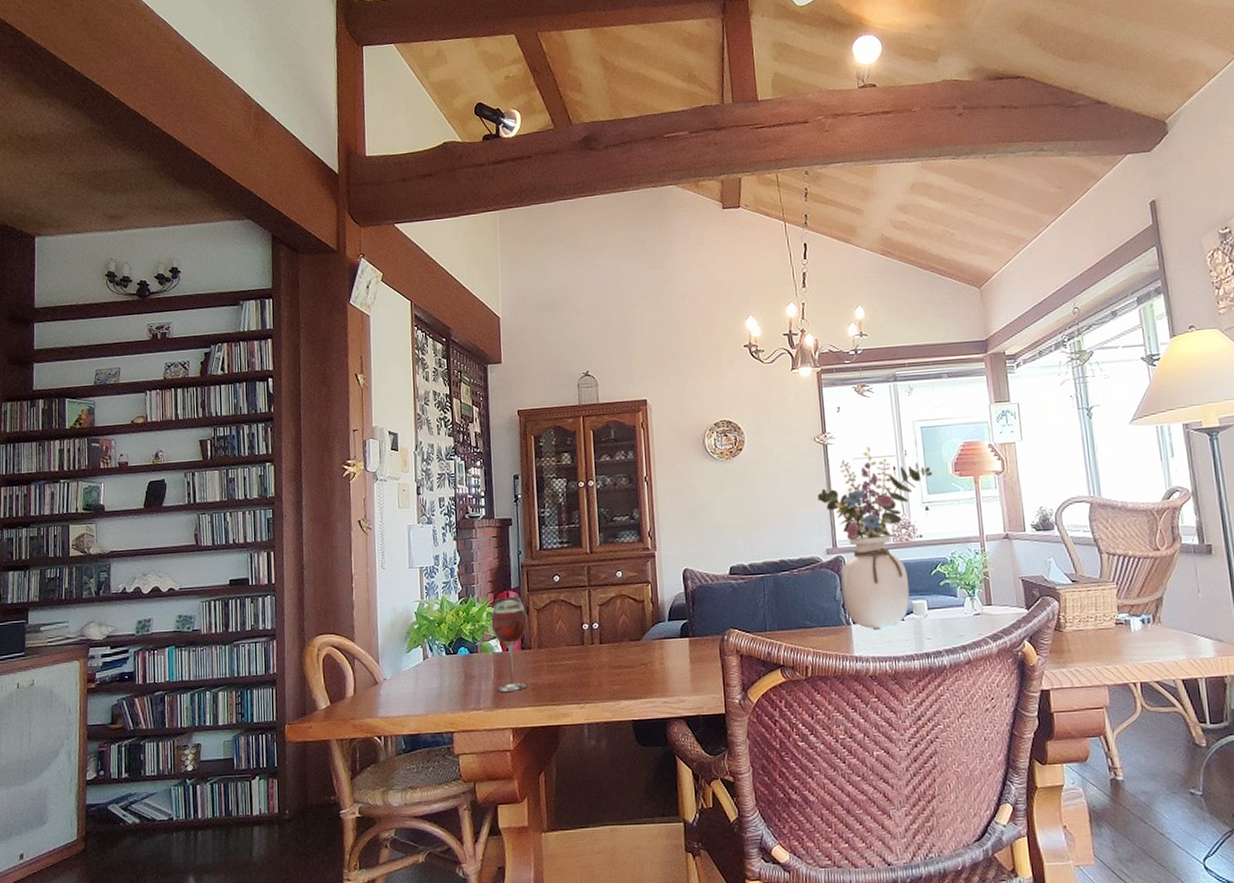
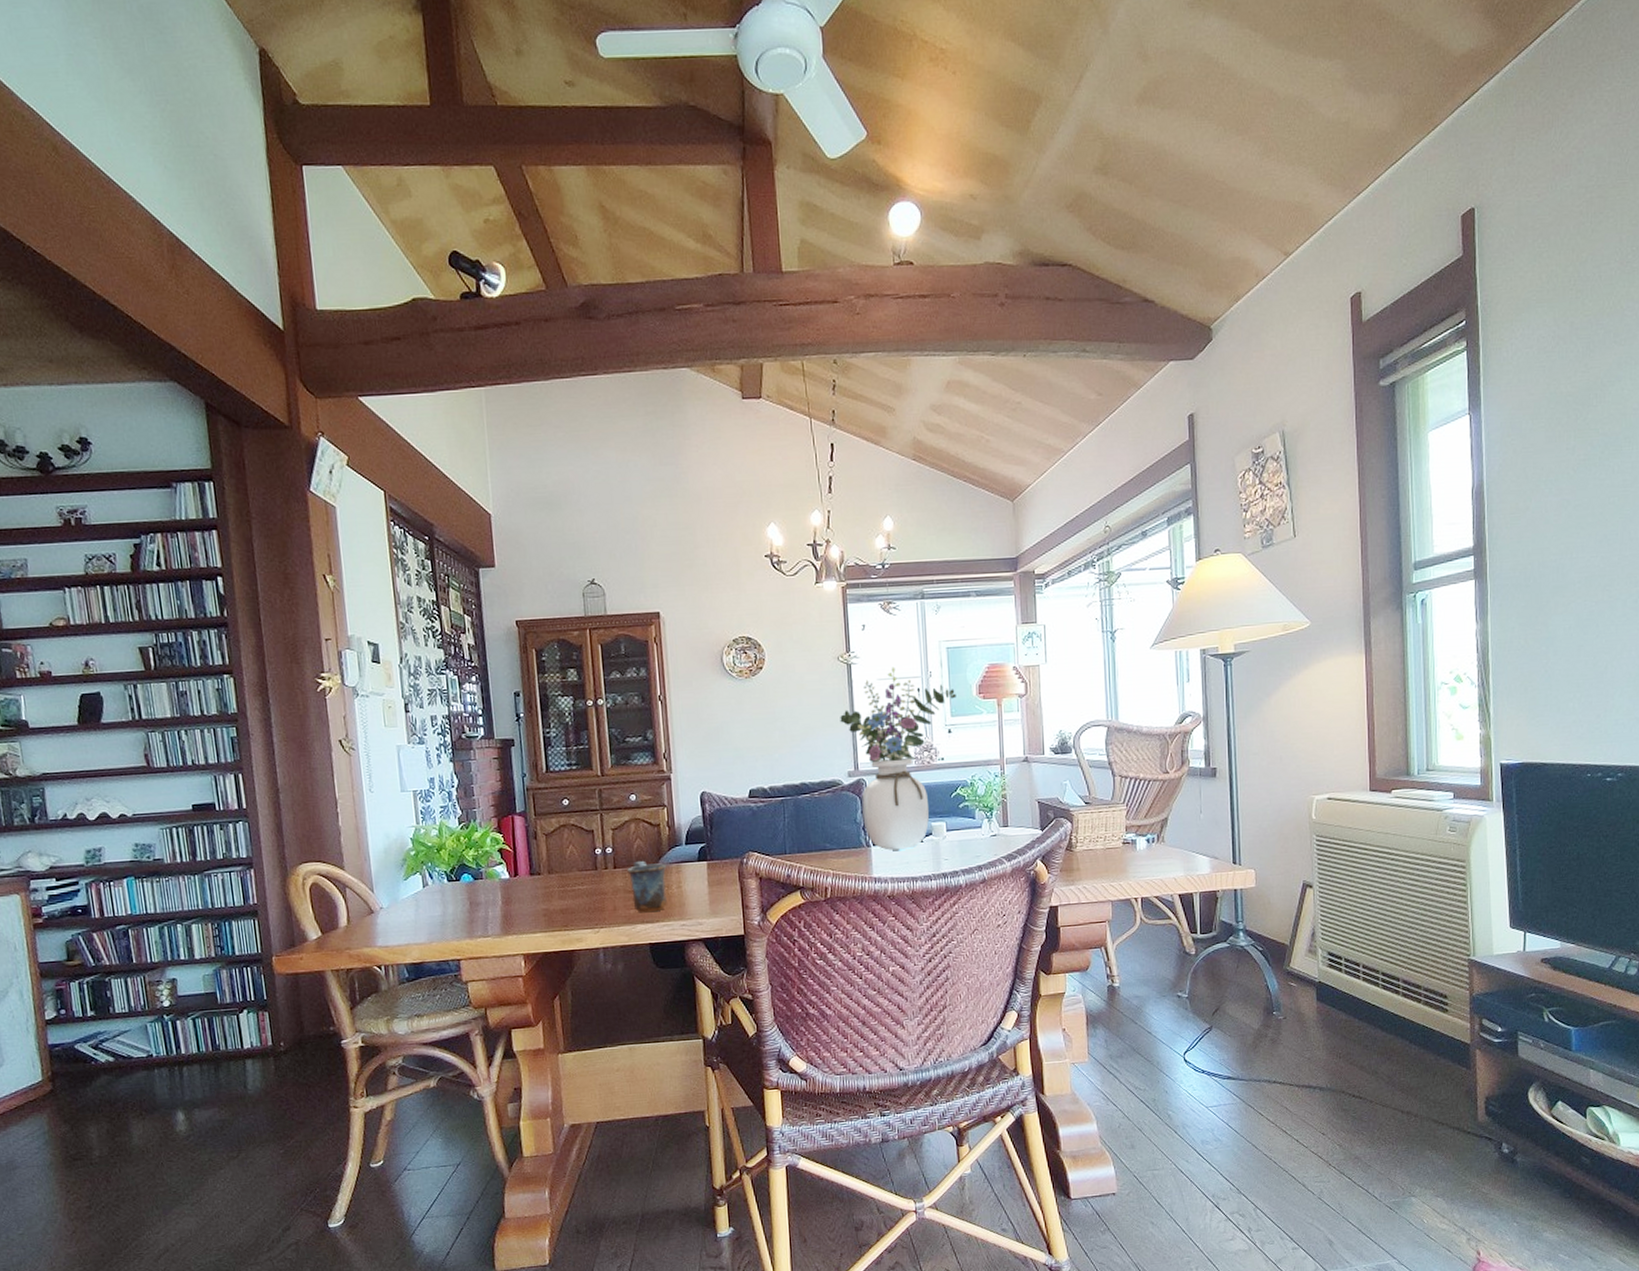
wineglass: present [491,596,528,692] -> none [495,820,538,918]
mug: none [612,636,650,689] -> present [627,860,667,913]

